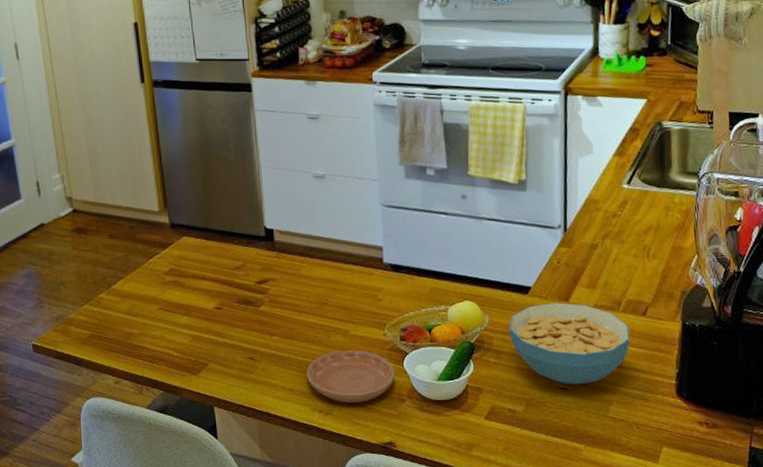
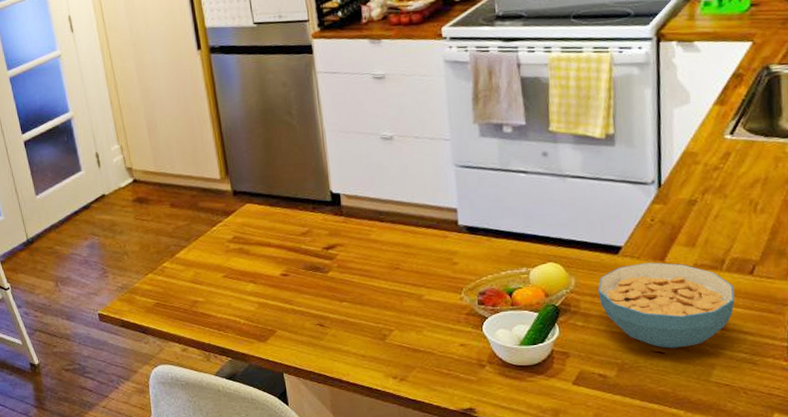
saucer: present [307,350,395,403] -> none [379,315,473,369]

